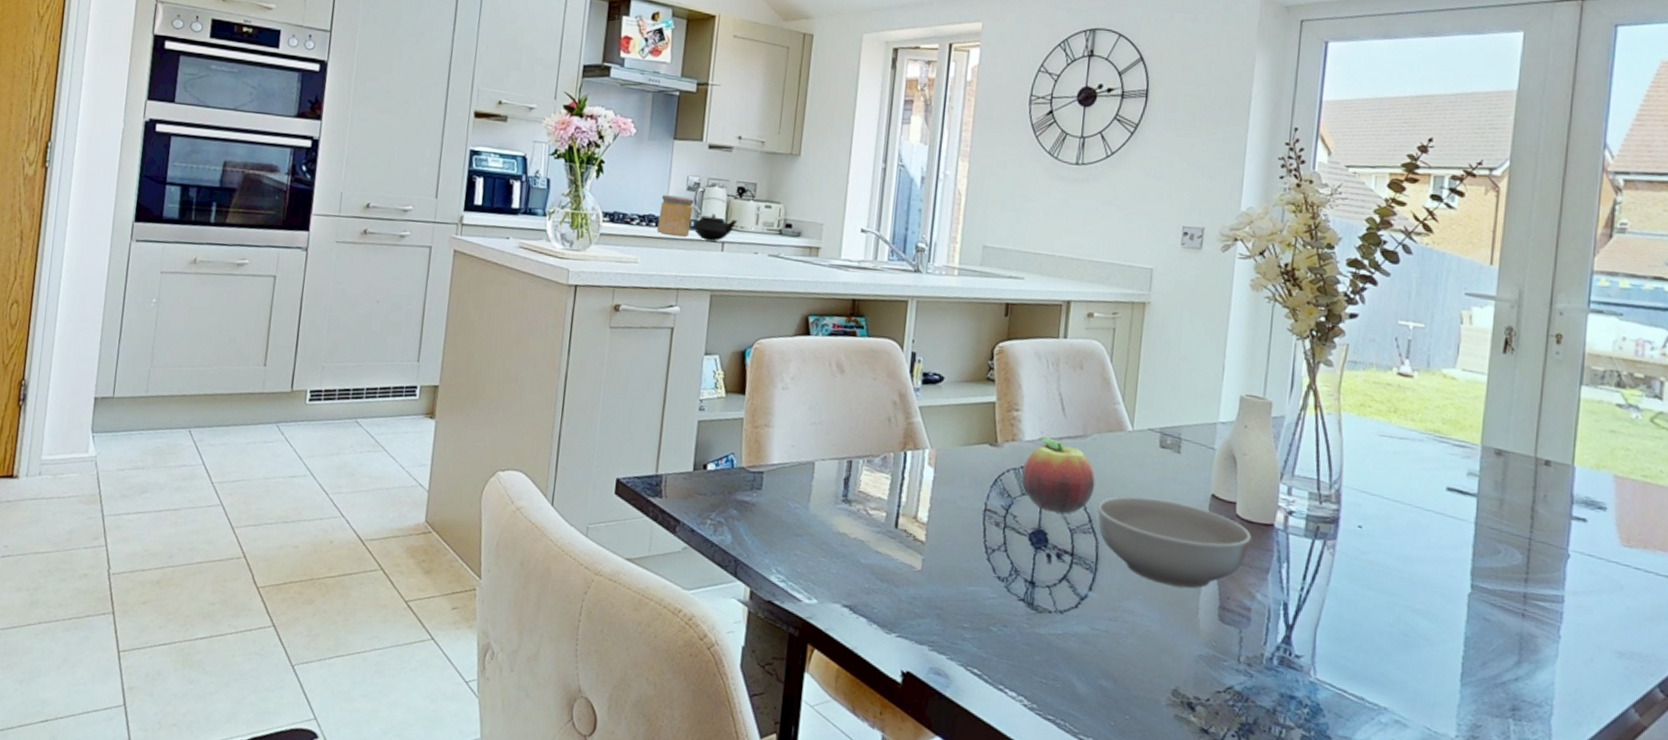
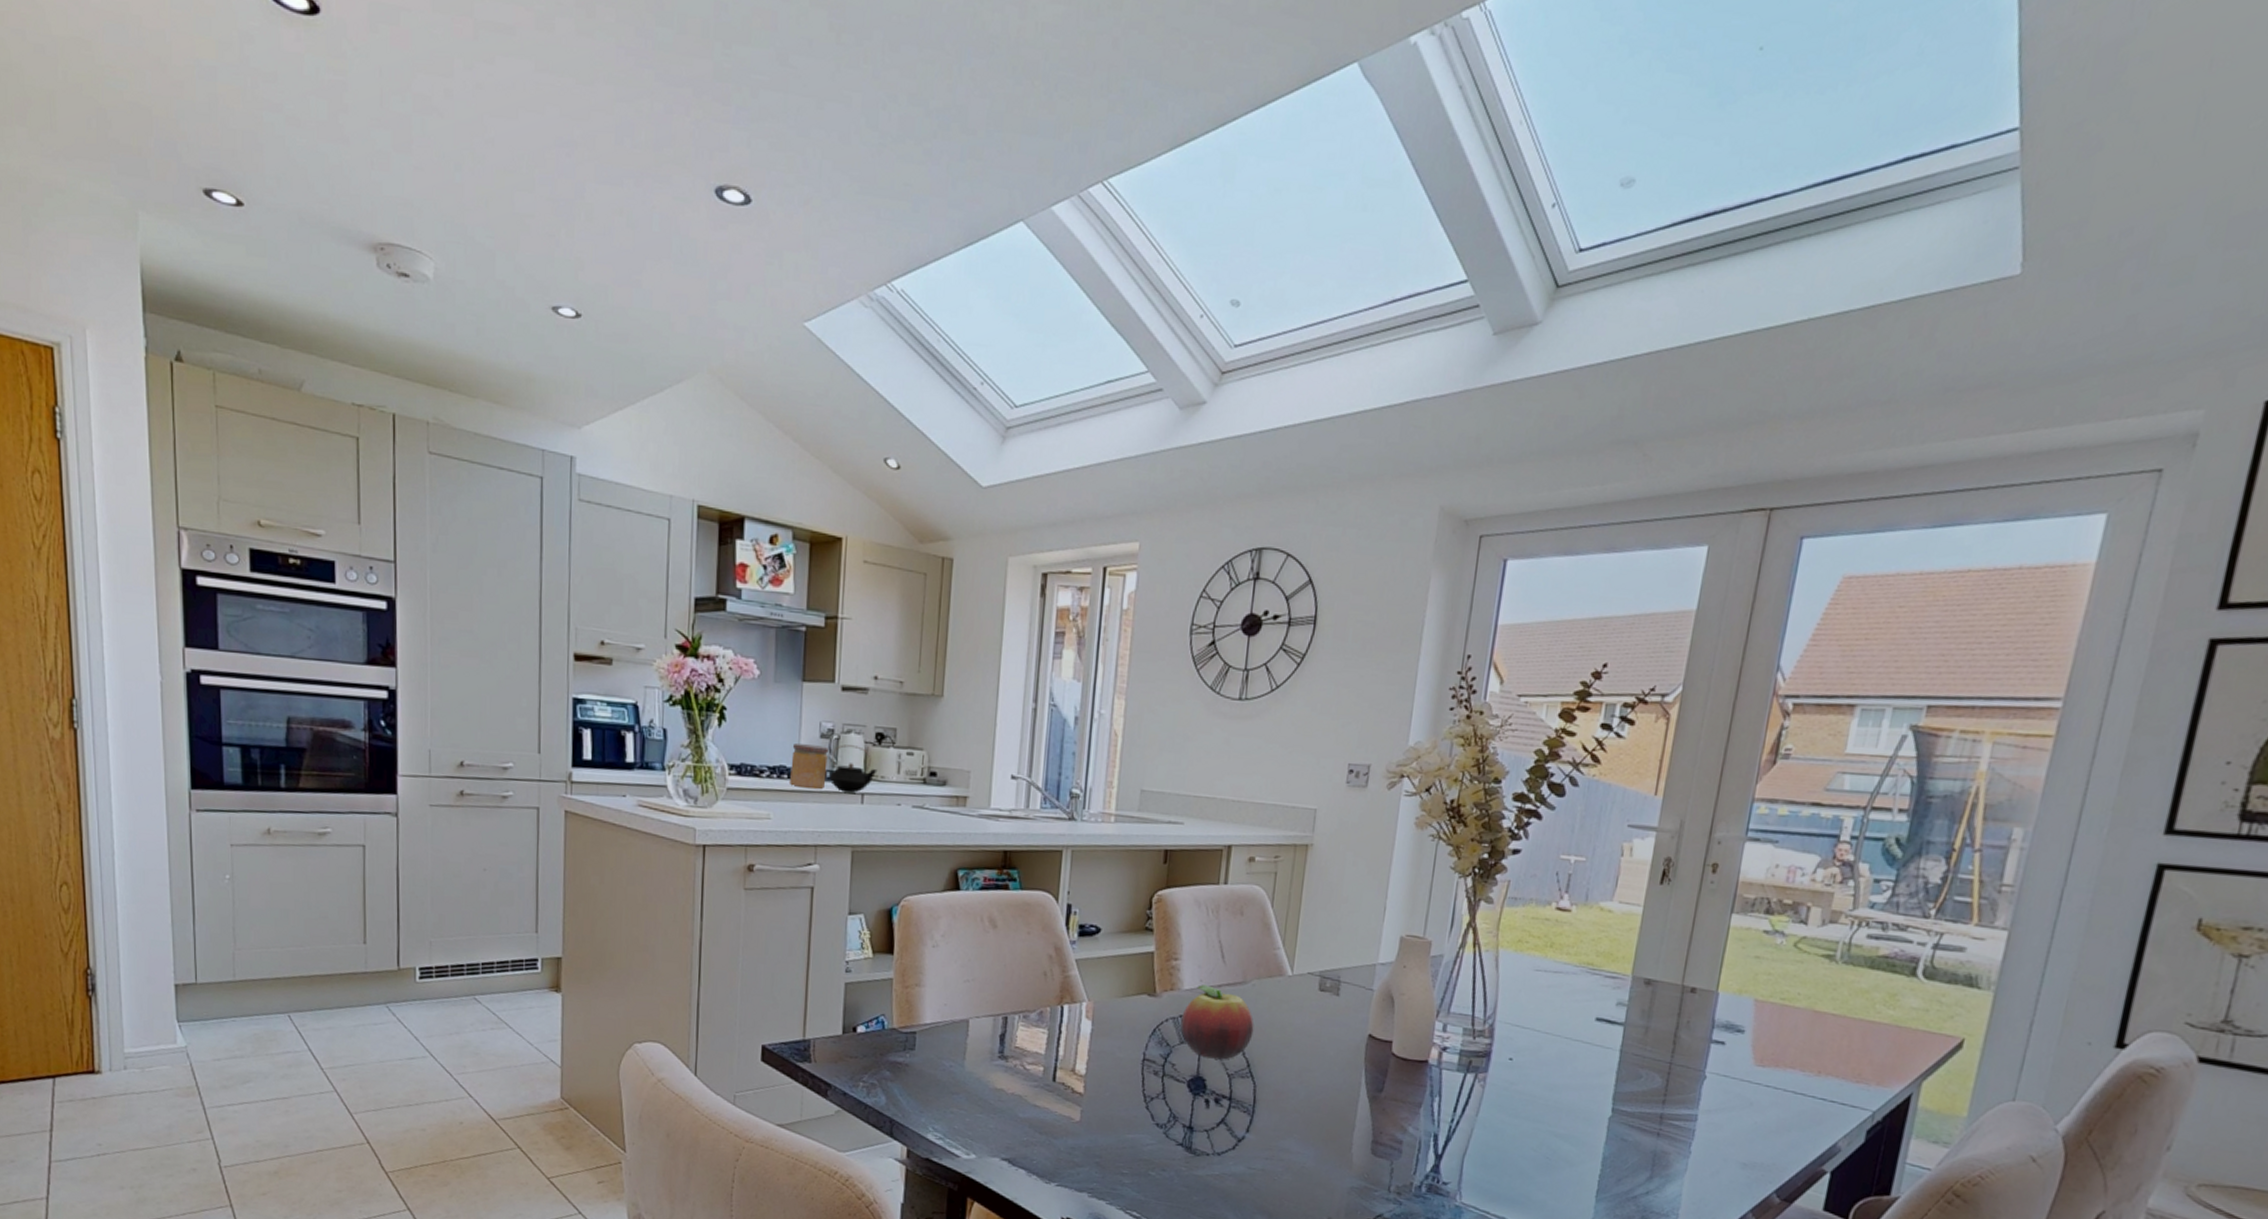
bowl: present [1097,496,1252,589] -> none [1255,1040,1406,1126]

